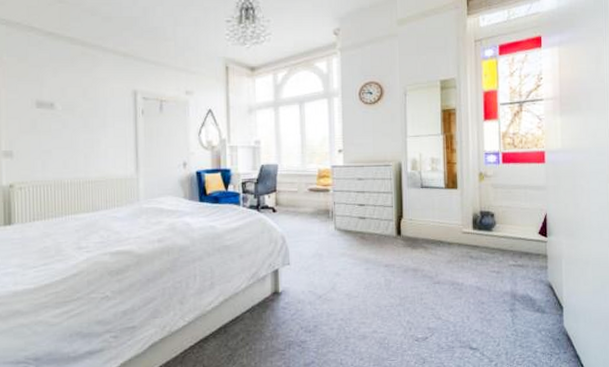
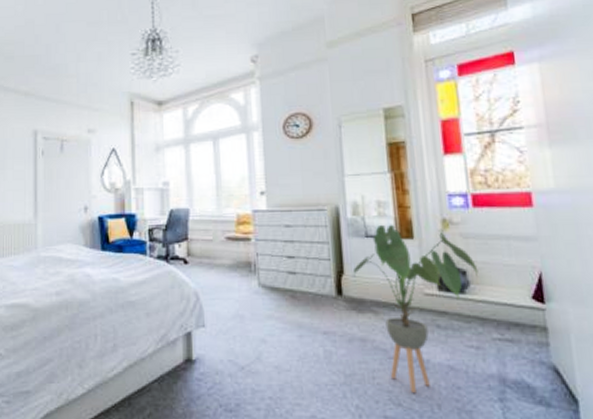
house plant: none [410,177,503,308] -> present [352,224,479,392]

